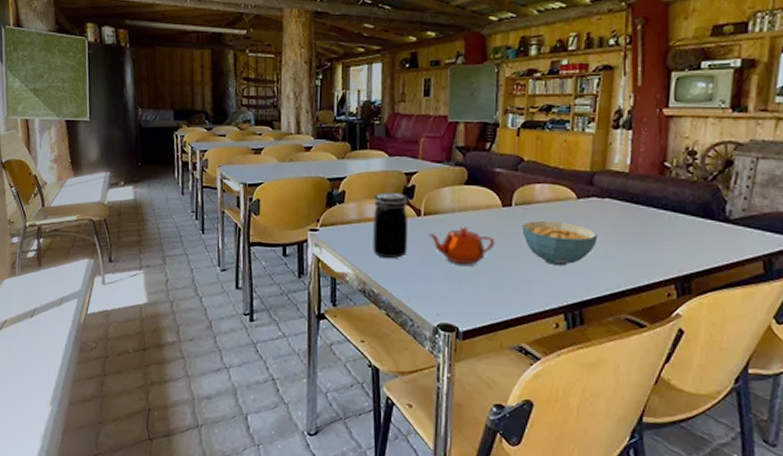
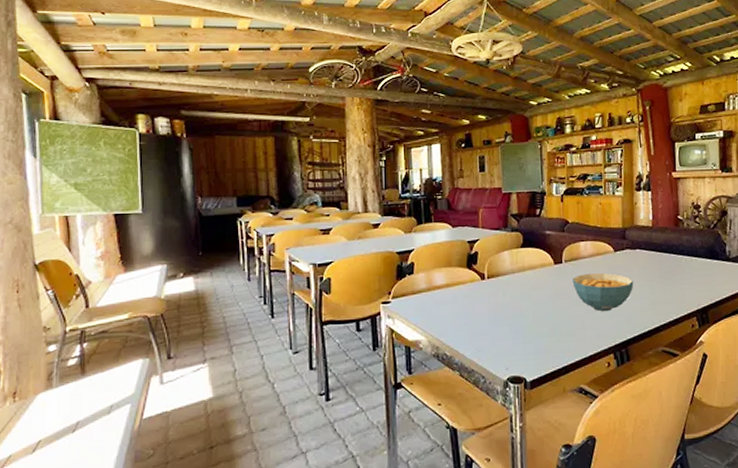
jar: present [373,192,408,259] -> none [442,260,475,322]
teapot: present [429,226,495,265] -> none [493,285,551,320]

